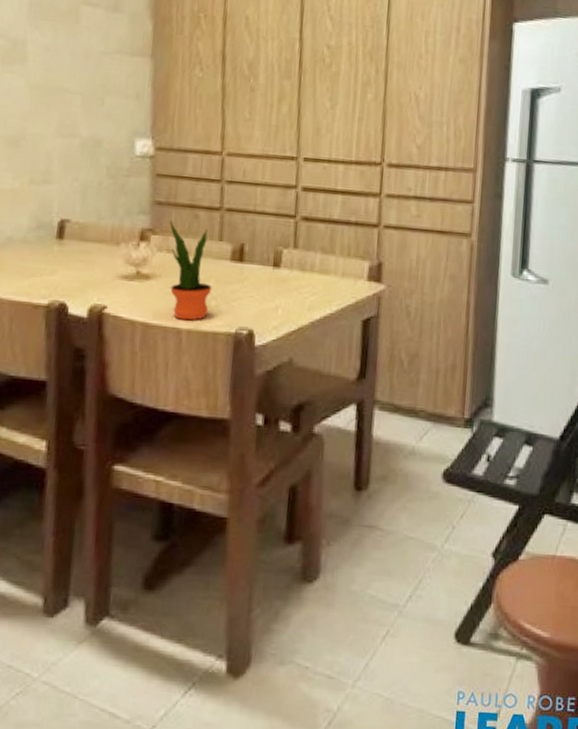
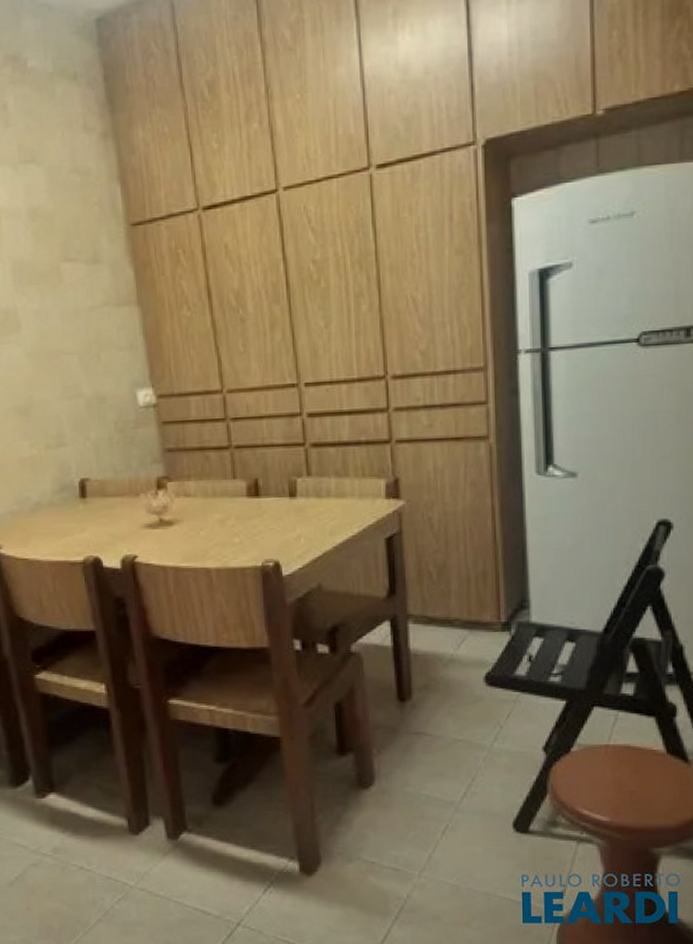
potted plant: present [170,219,212,321] -> none [183,464,234,560]

